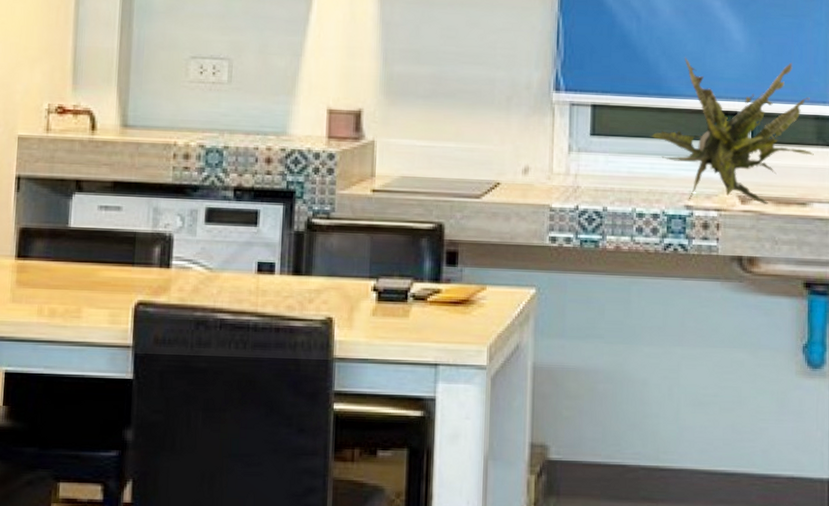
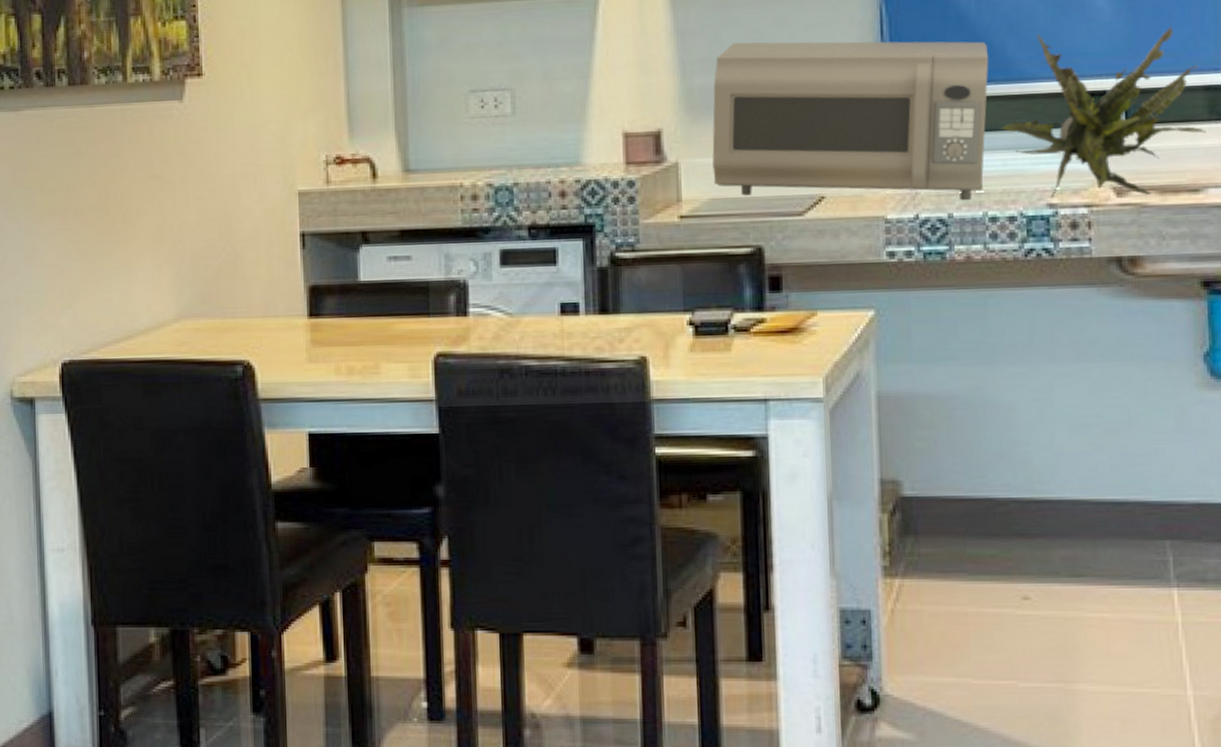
microwave: none [404,38,645,197] -> present [712,41,989,201]

